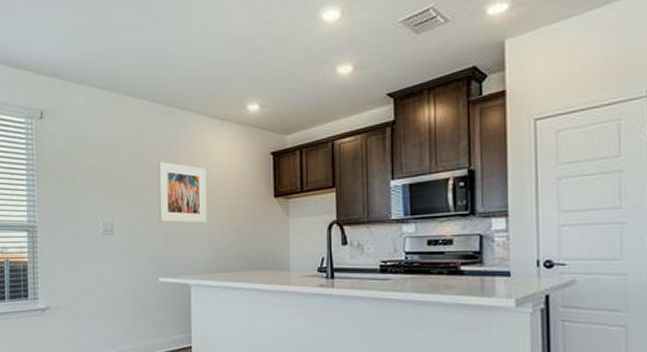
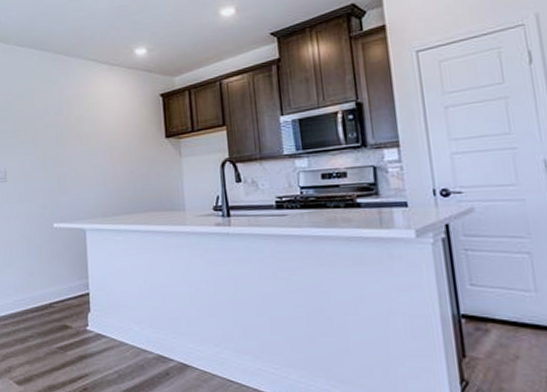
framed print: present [158,162,208,223] -> none [49,108,100,167]

